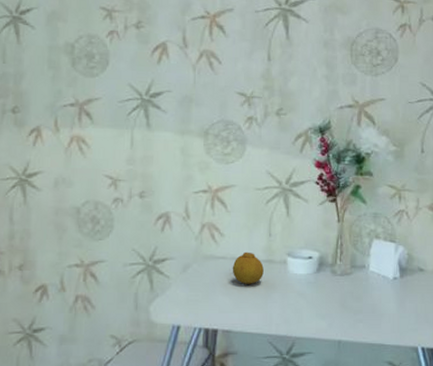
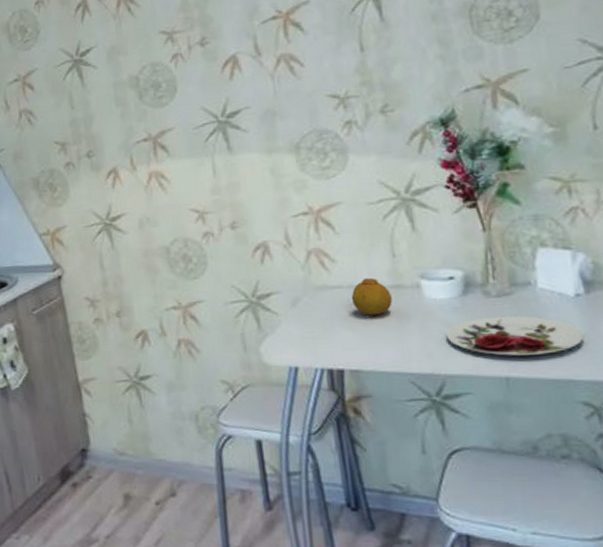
plate: none [300,291,395,323] -> present [446,315,584,356]

